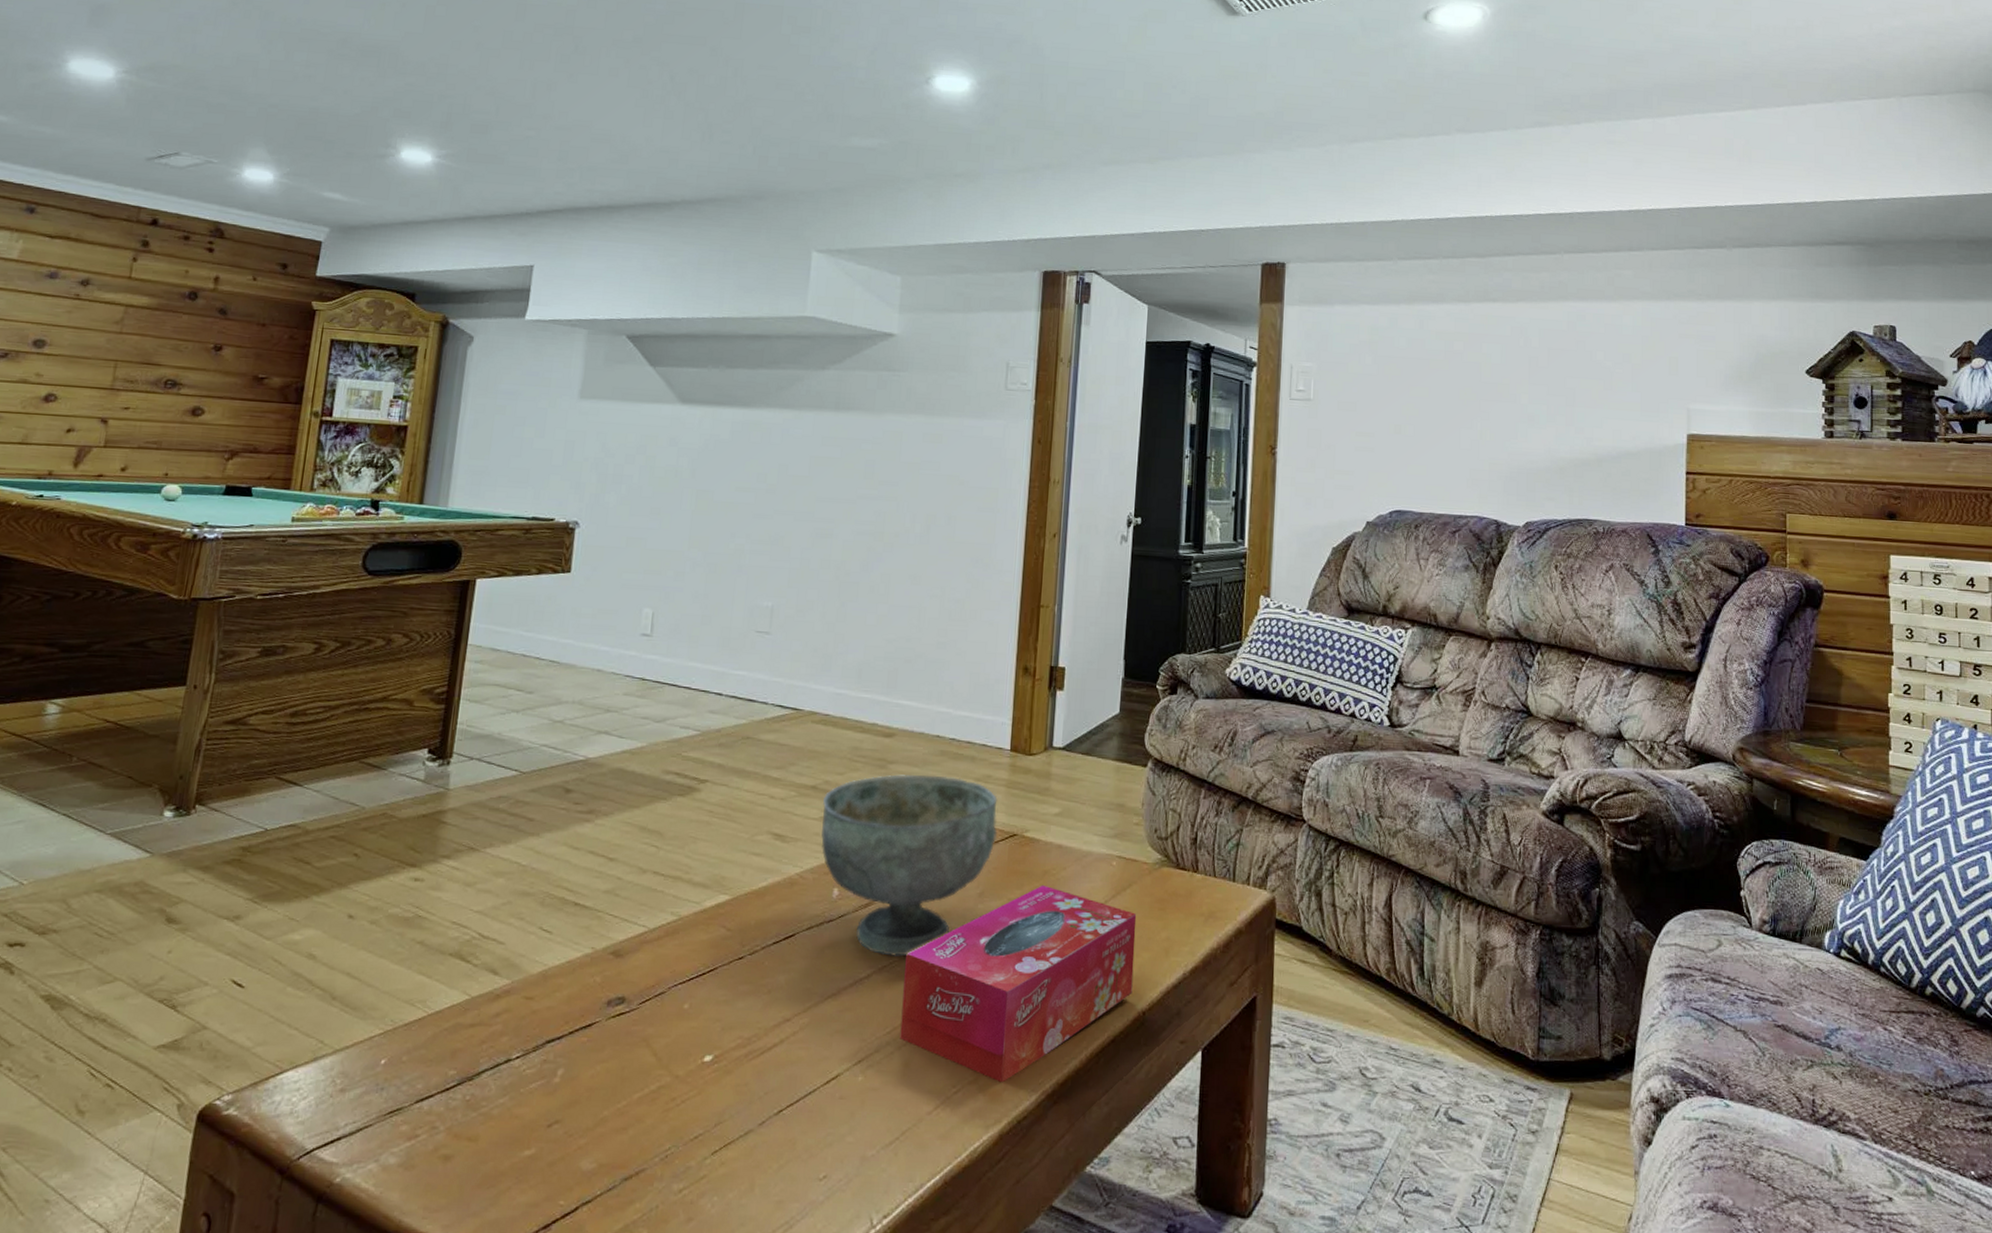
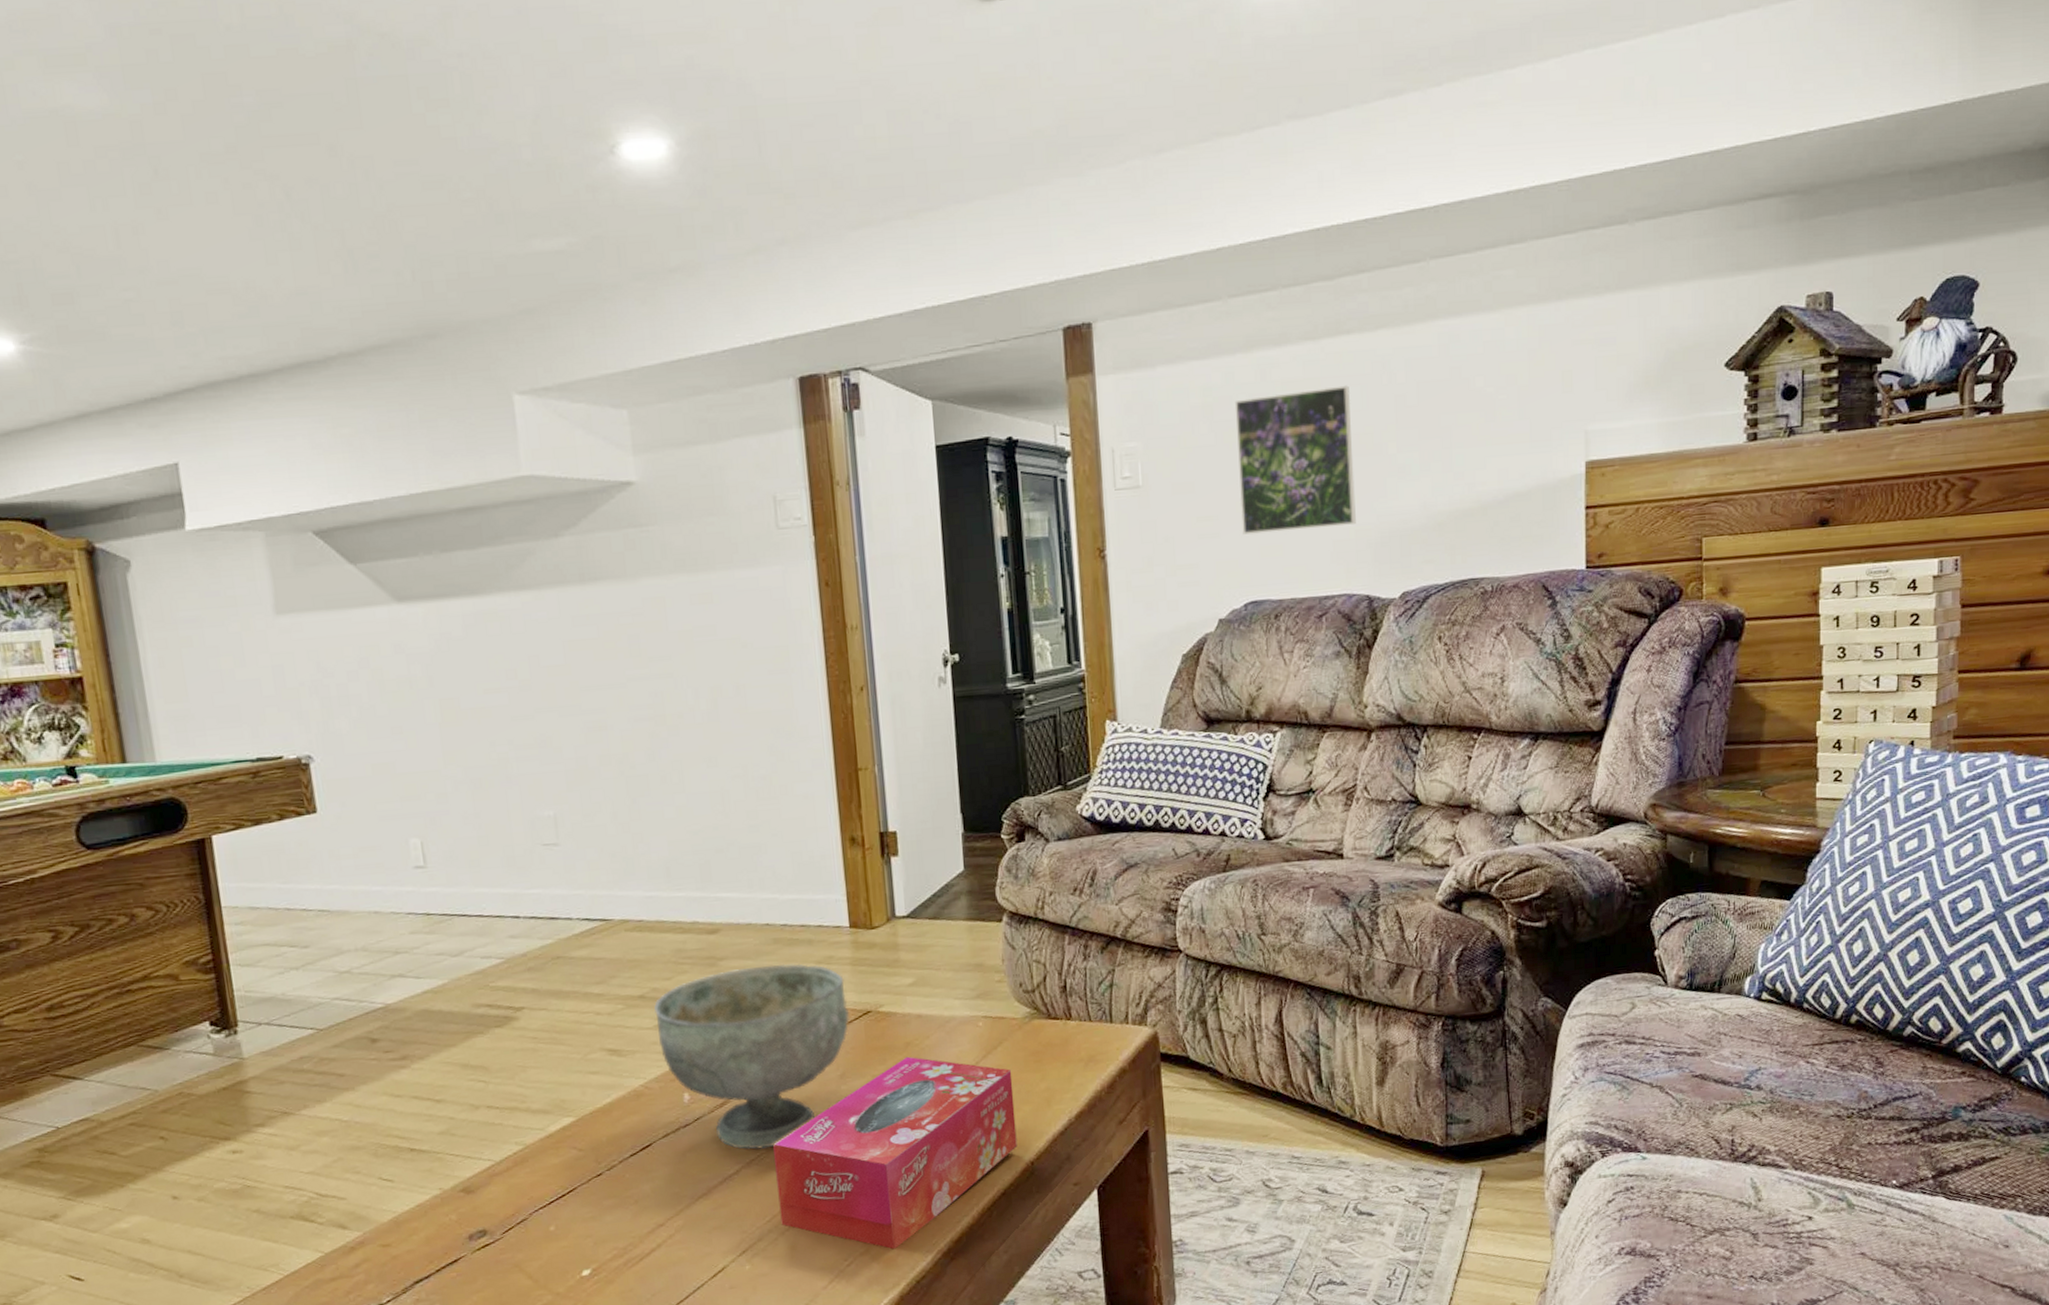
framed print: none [1393,341,1493,458] -> present [1234,385,1356,535]

